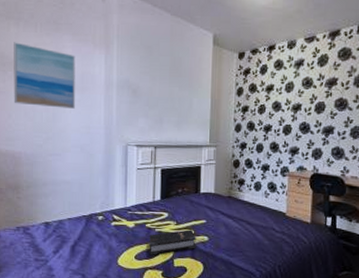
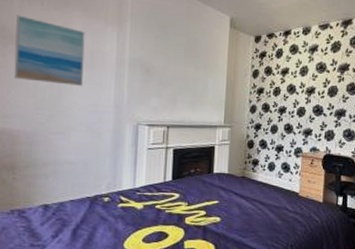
hardback book: present [149,229,196,255] -> none [158,210,208,238]

